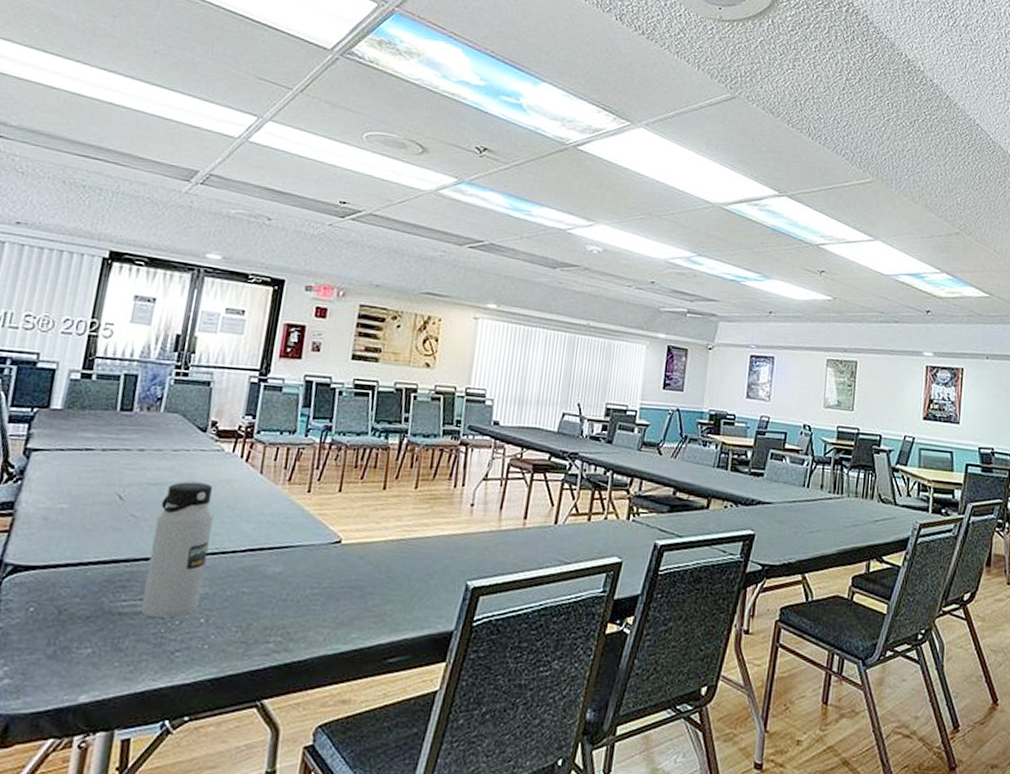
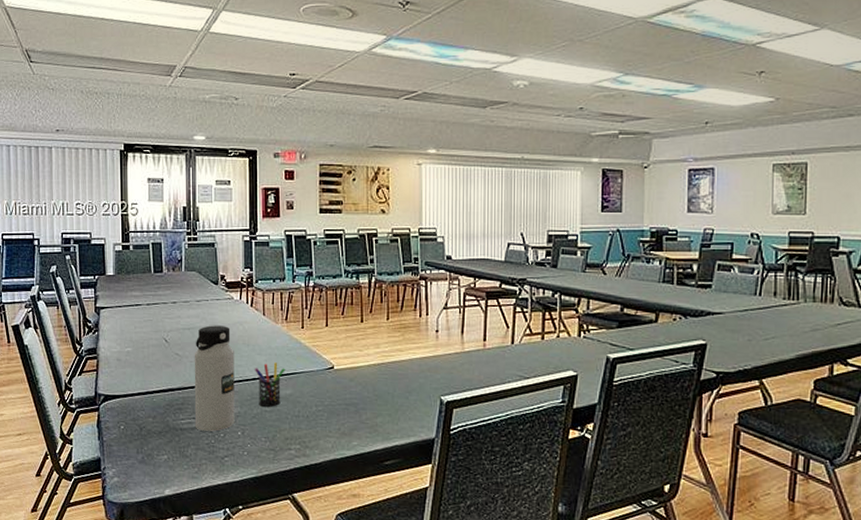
pen holder: none [235,532,279,588] -> present [255,362,285,407]

